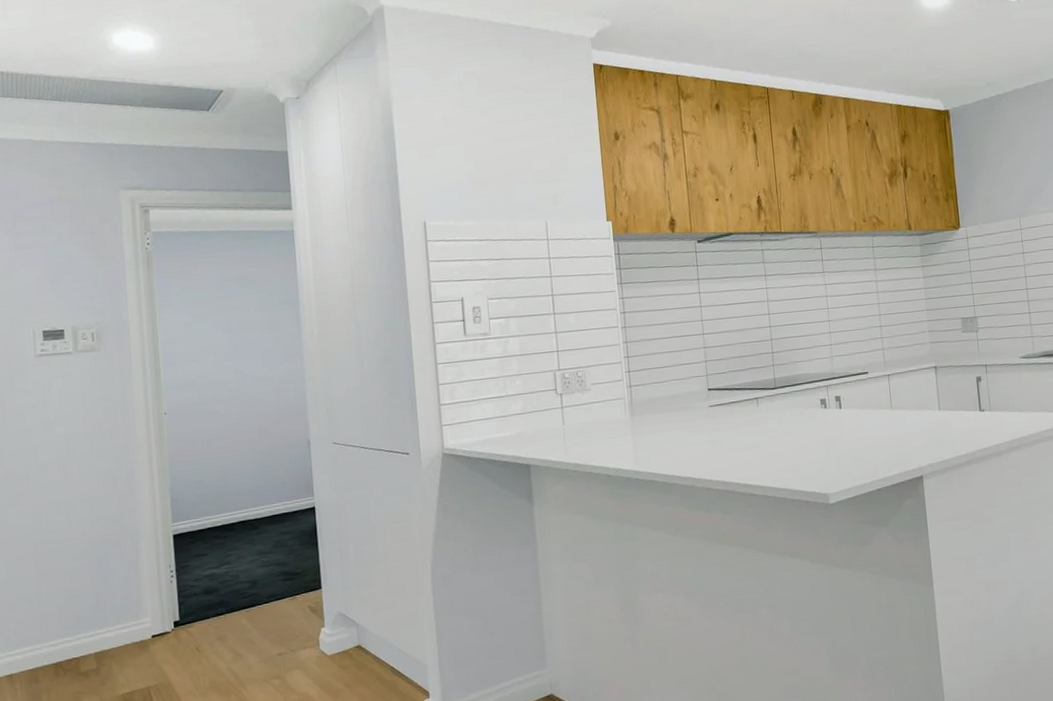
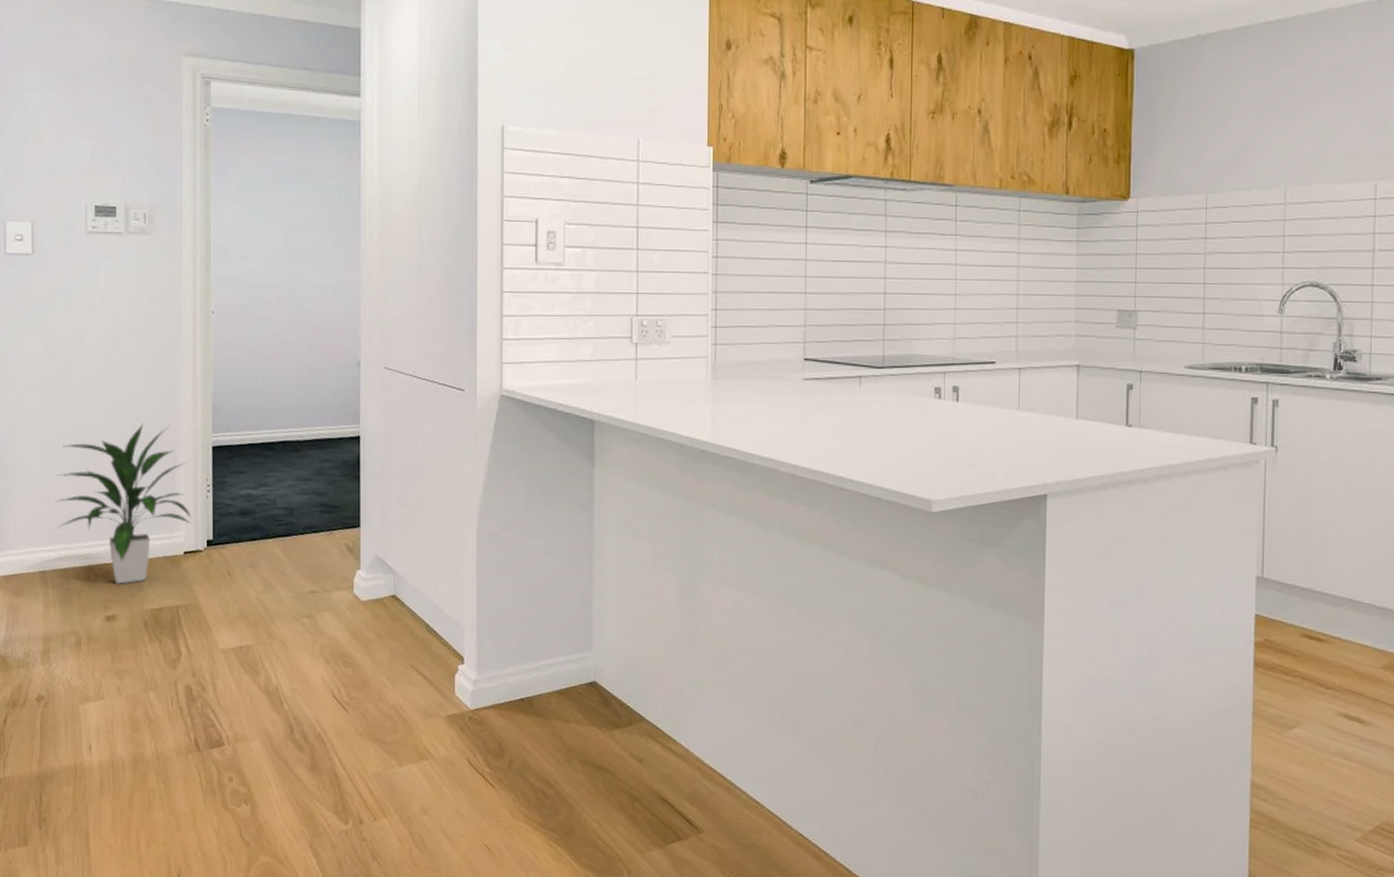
indoor plant: none [19,521,158,676] -> present [56,423,192,584]

